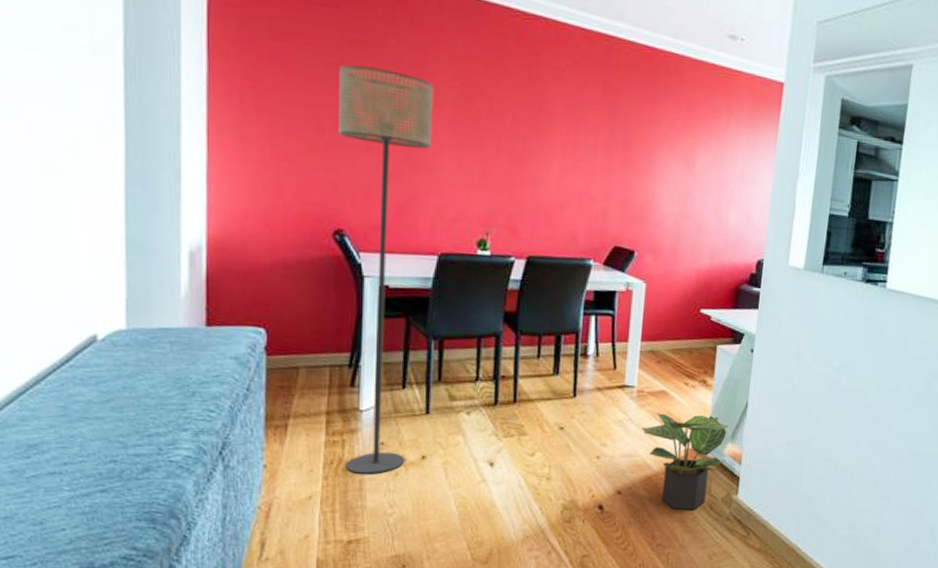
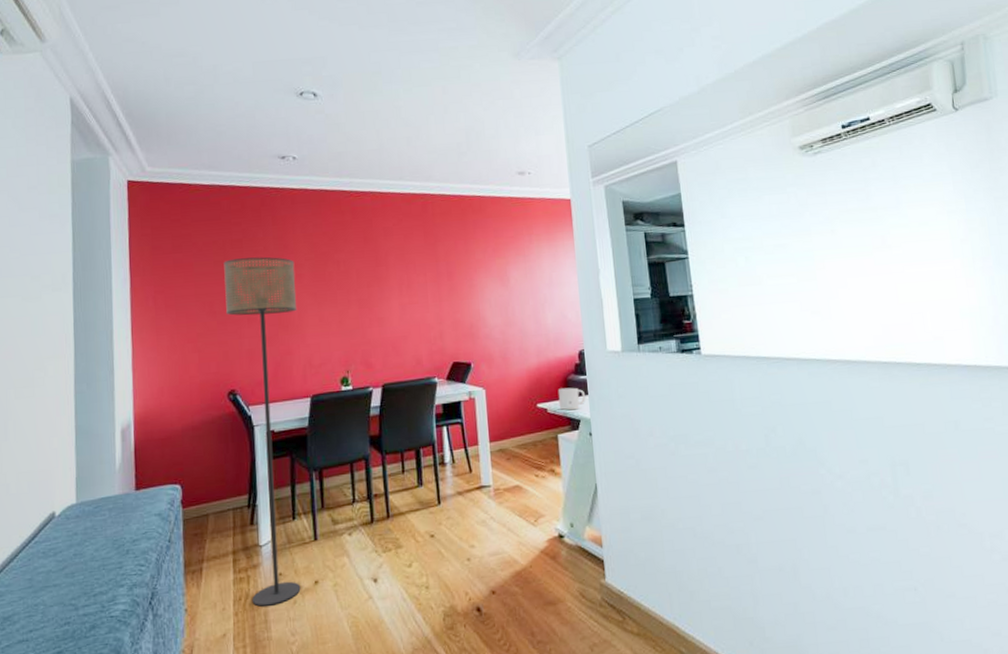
potted plant: present [642,413,728,511] -> none [504,502,584,603]
mug: none [724,297,756,323] -> present [557,387,586,411]

